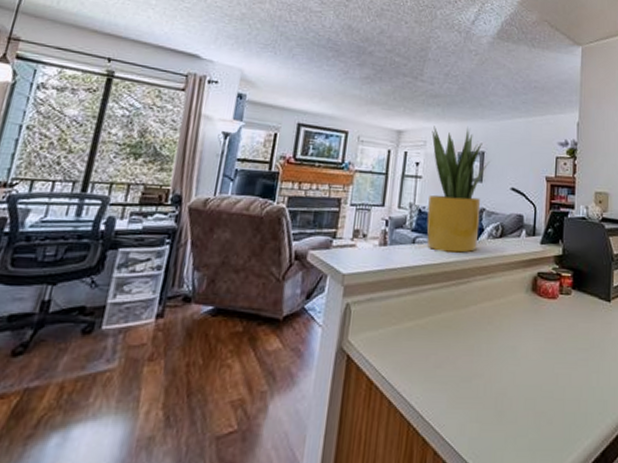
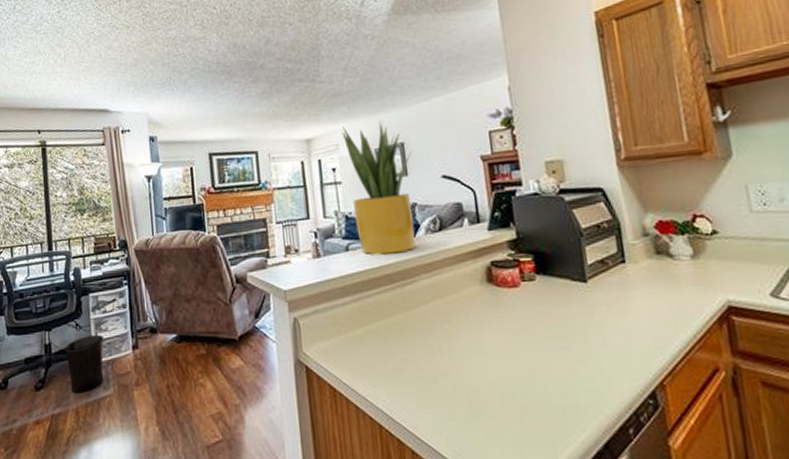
waste bin: none [62,295,123,364] -> present [65,334,104,394]

